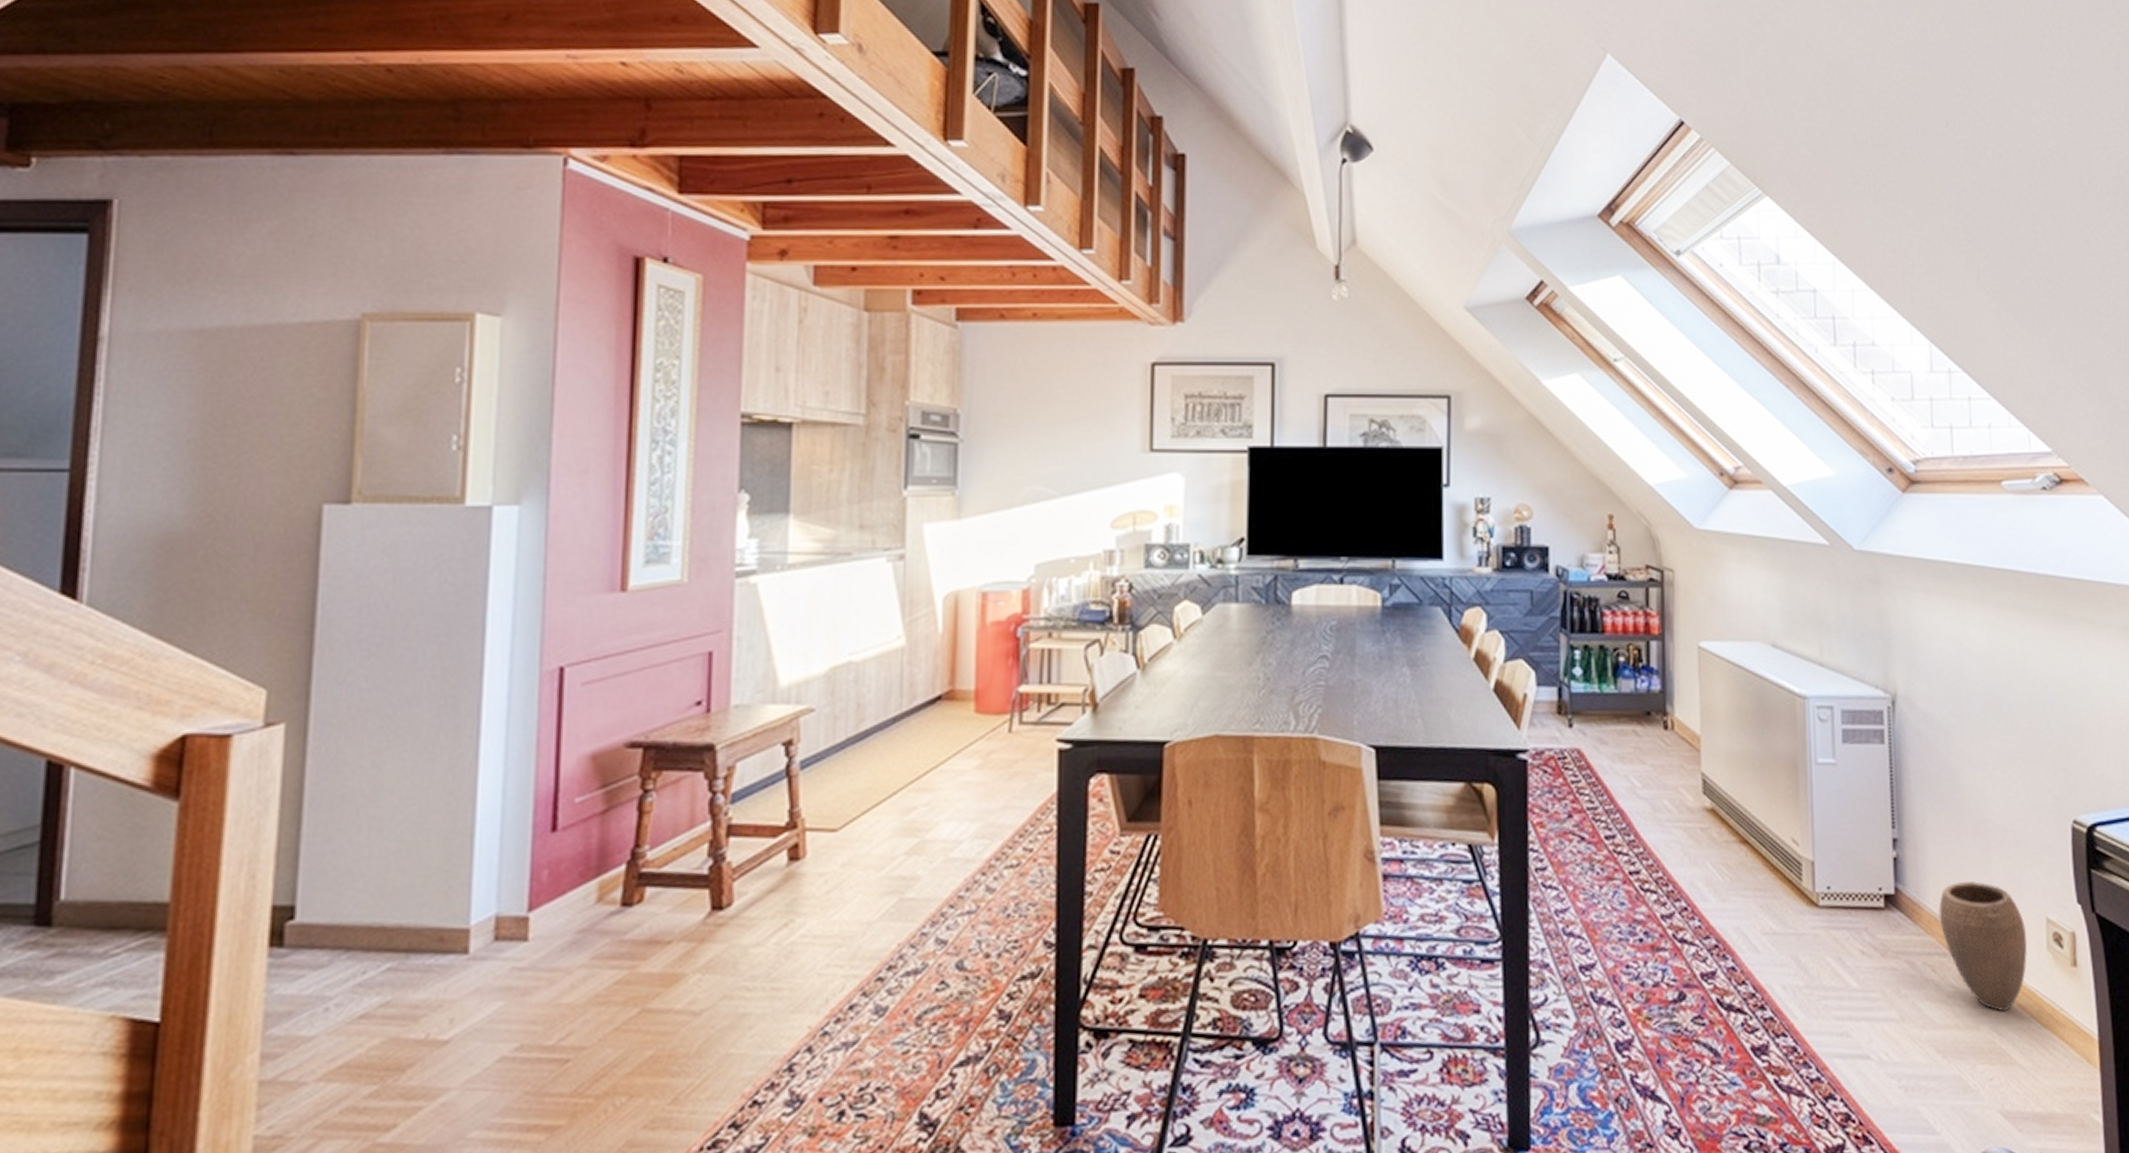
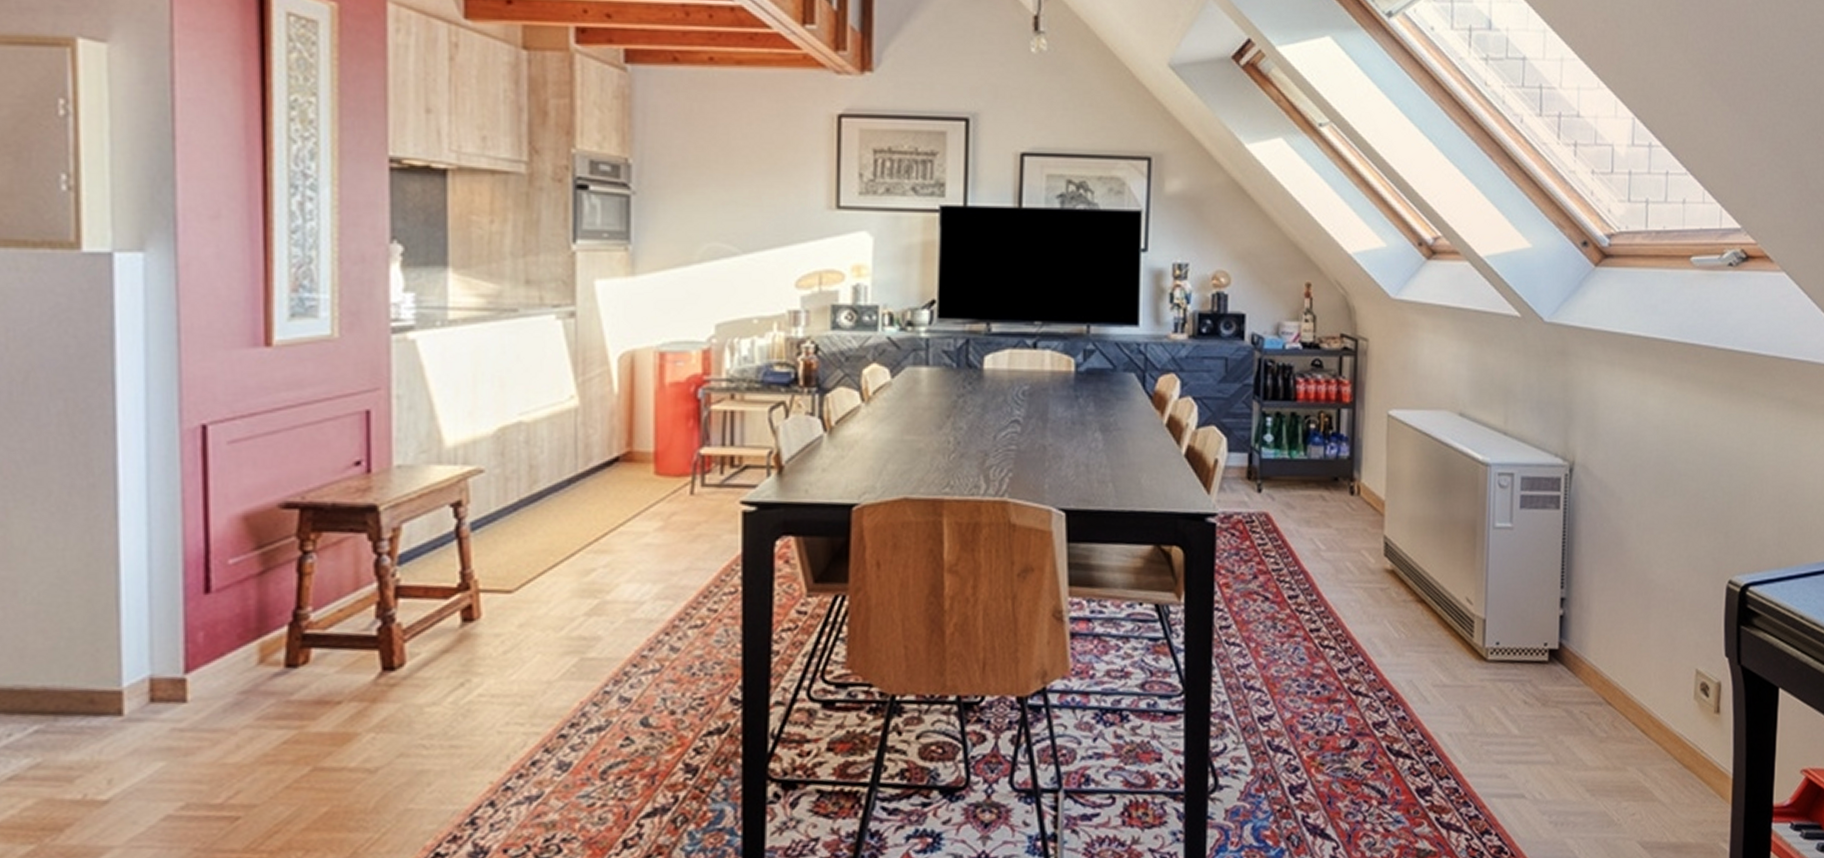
planter: present [1939,880,2027,1012] -> none [1598,636,1676,754]

